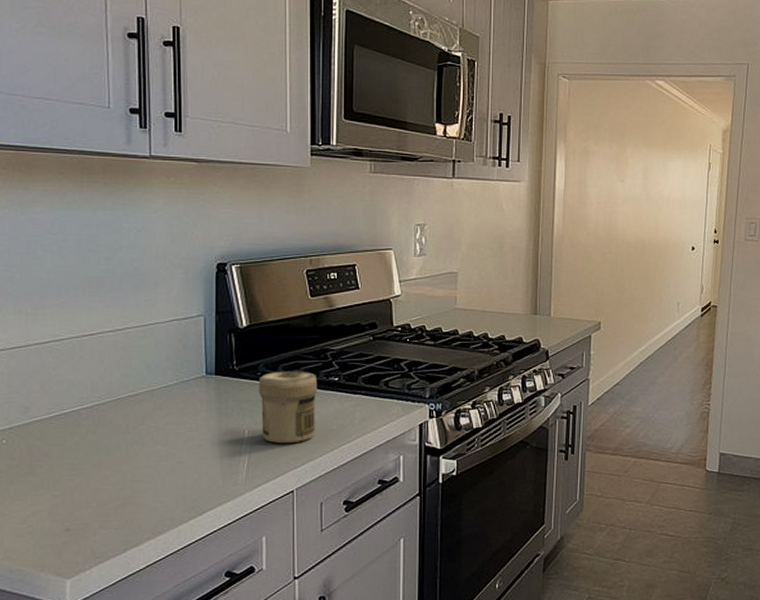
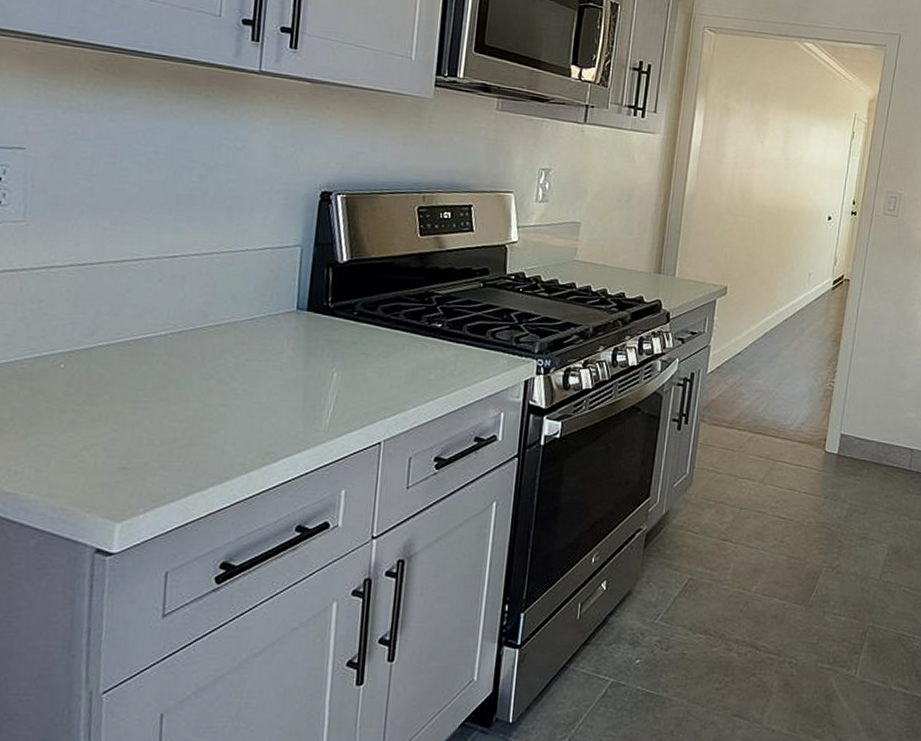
jar: present [258,371,318,444] -> none [352,312,419,391]

